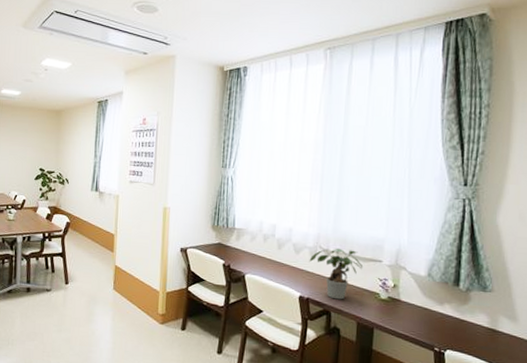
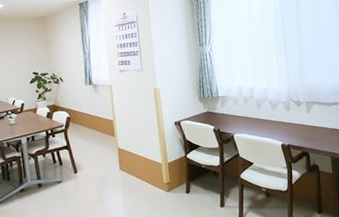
potted plant: present [309,248,364,300] -> none [284,98,329,142]

